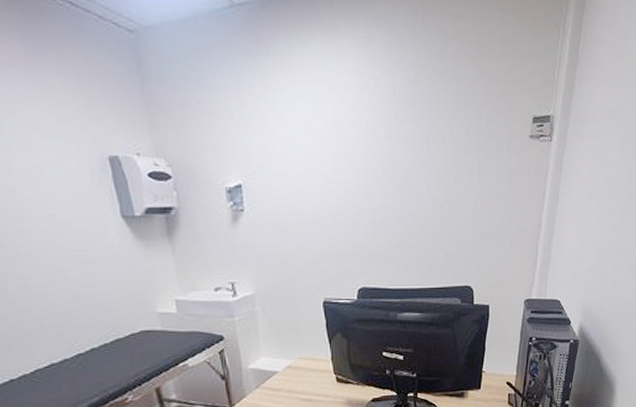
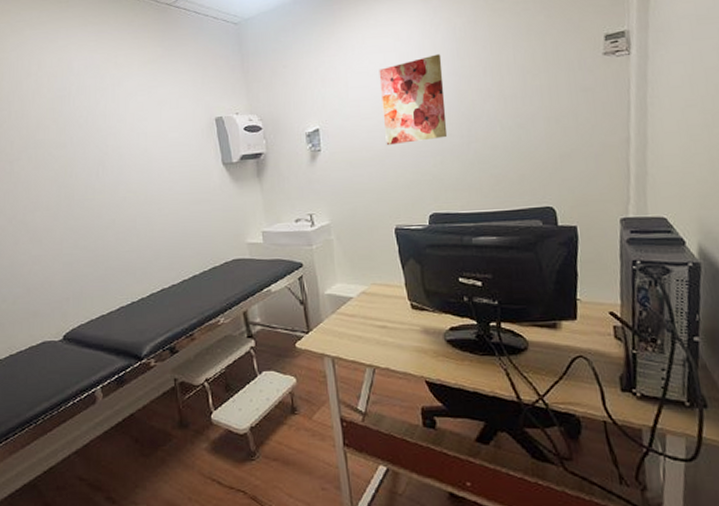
wall art: none [311,112,381,212] -> present [379,54,448,146]

